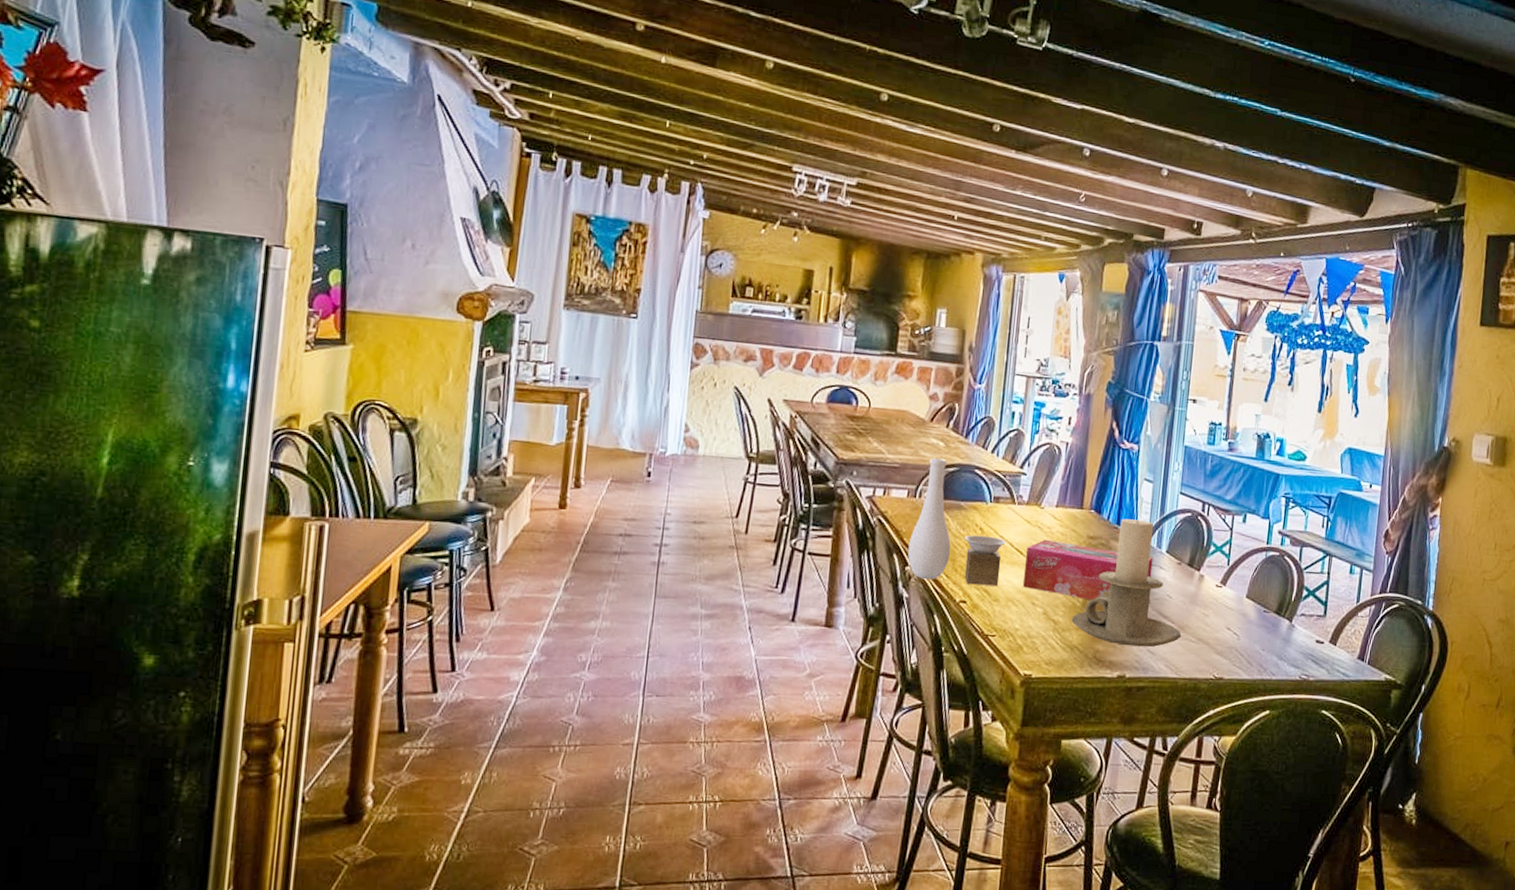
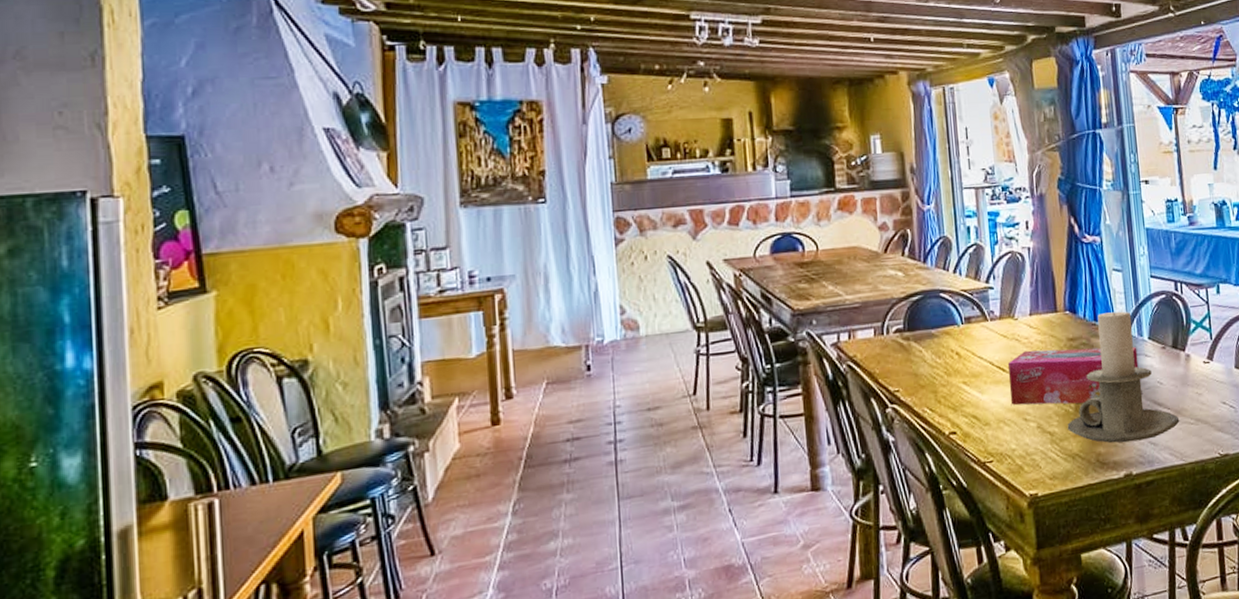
vase: present [908,457,1006,587] -> none [885,288,987,419]

